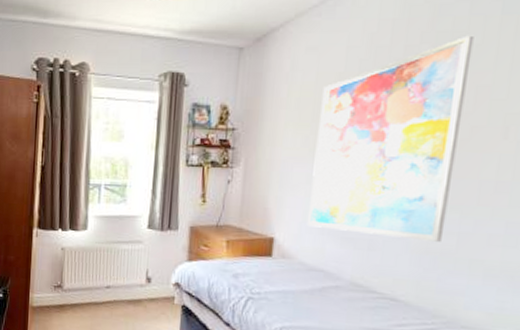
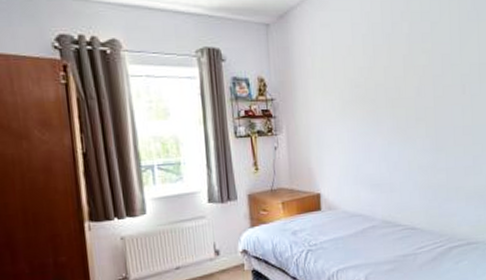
wall art: present [306,35,474,242] -> none [339,15,438,180]

